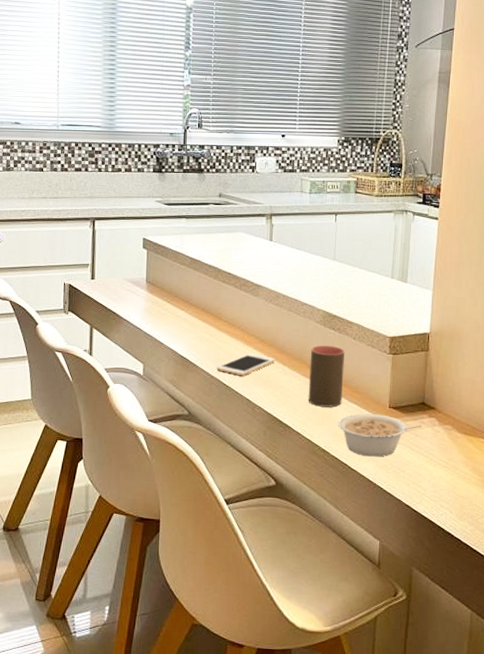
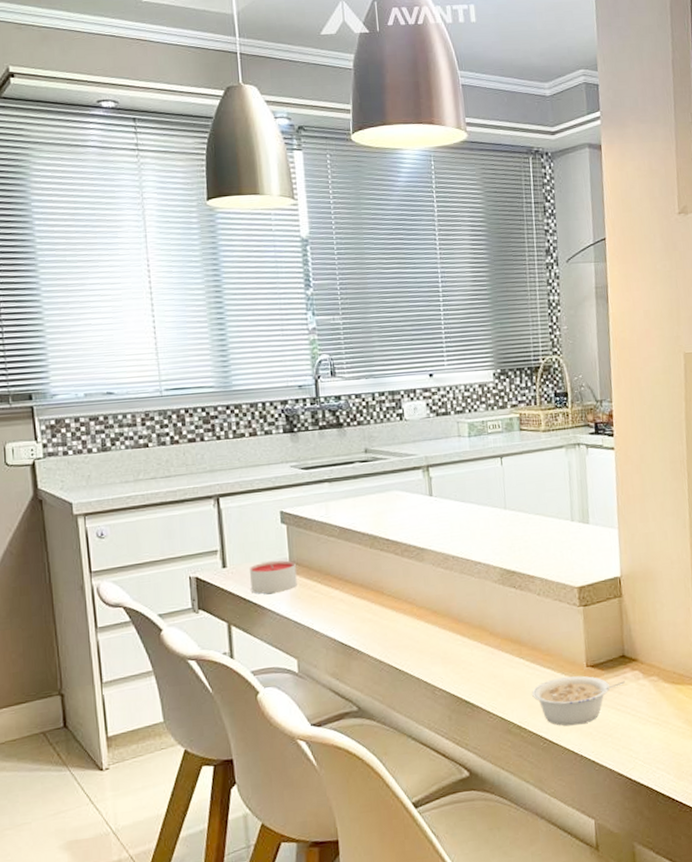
candle: none [112,279,151,306] -> present [249,560,297,594]
cell phone: present [216,353,276,376] -> none [385,628,453,656]
cup: present [308,345,344,407] -> none [491,606,534,678]

